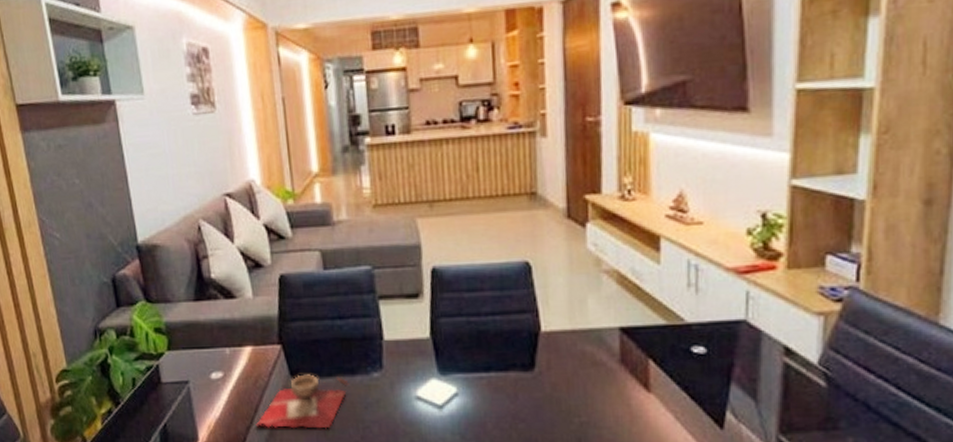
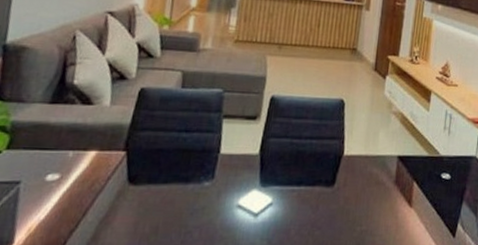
decorative bowl: present [256,374,349,429] -> none [81,180,181,233]

